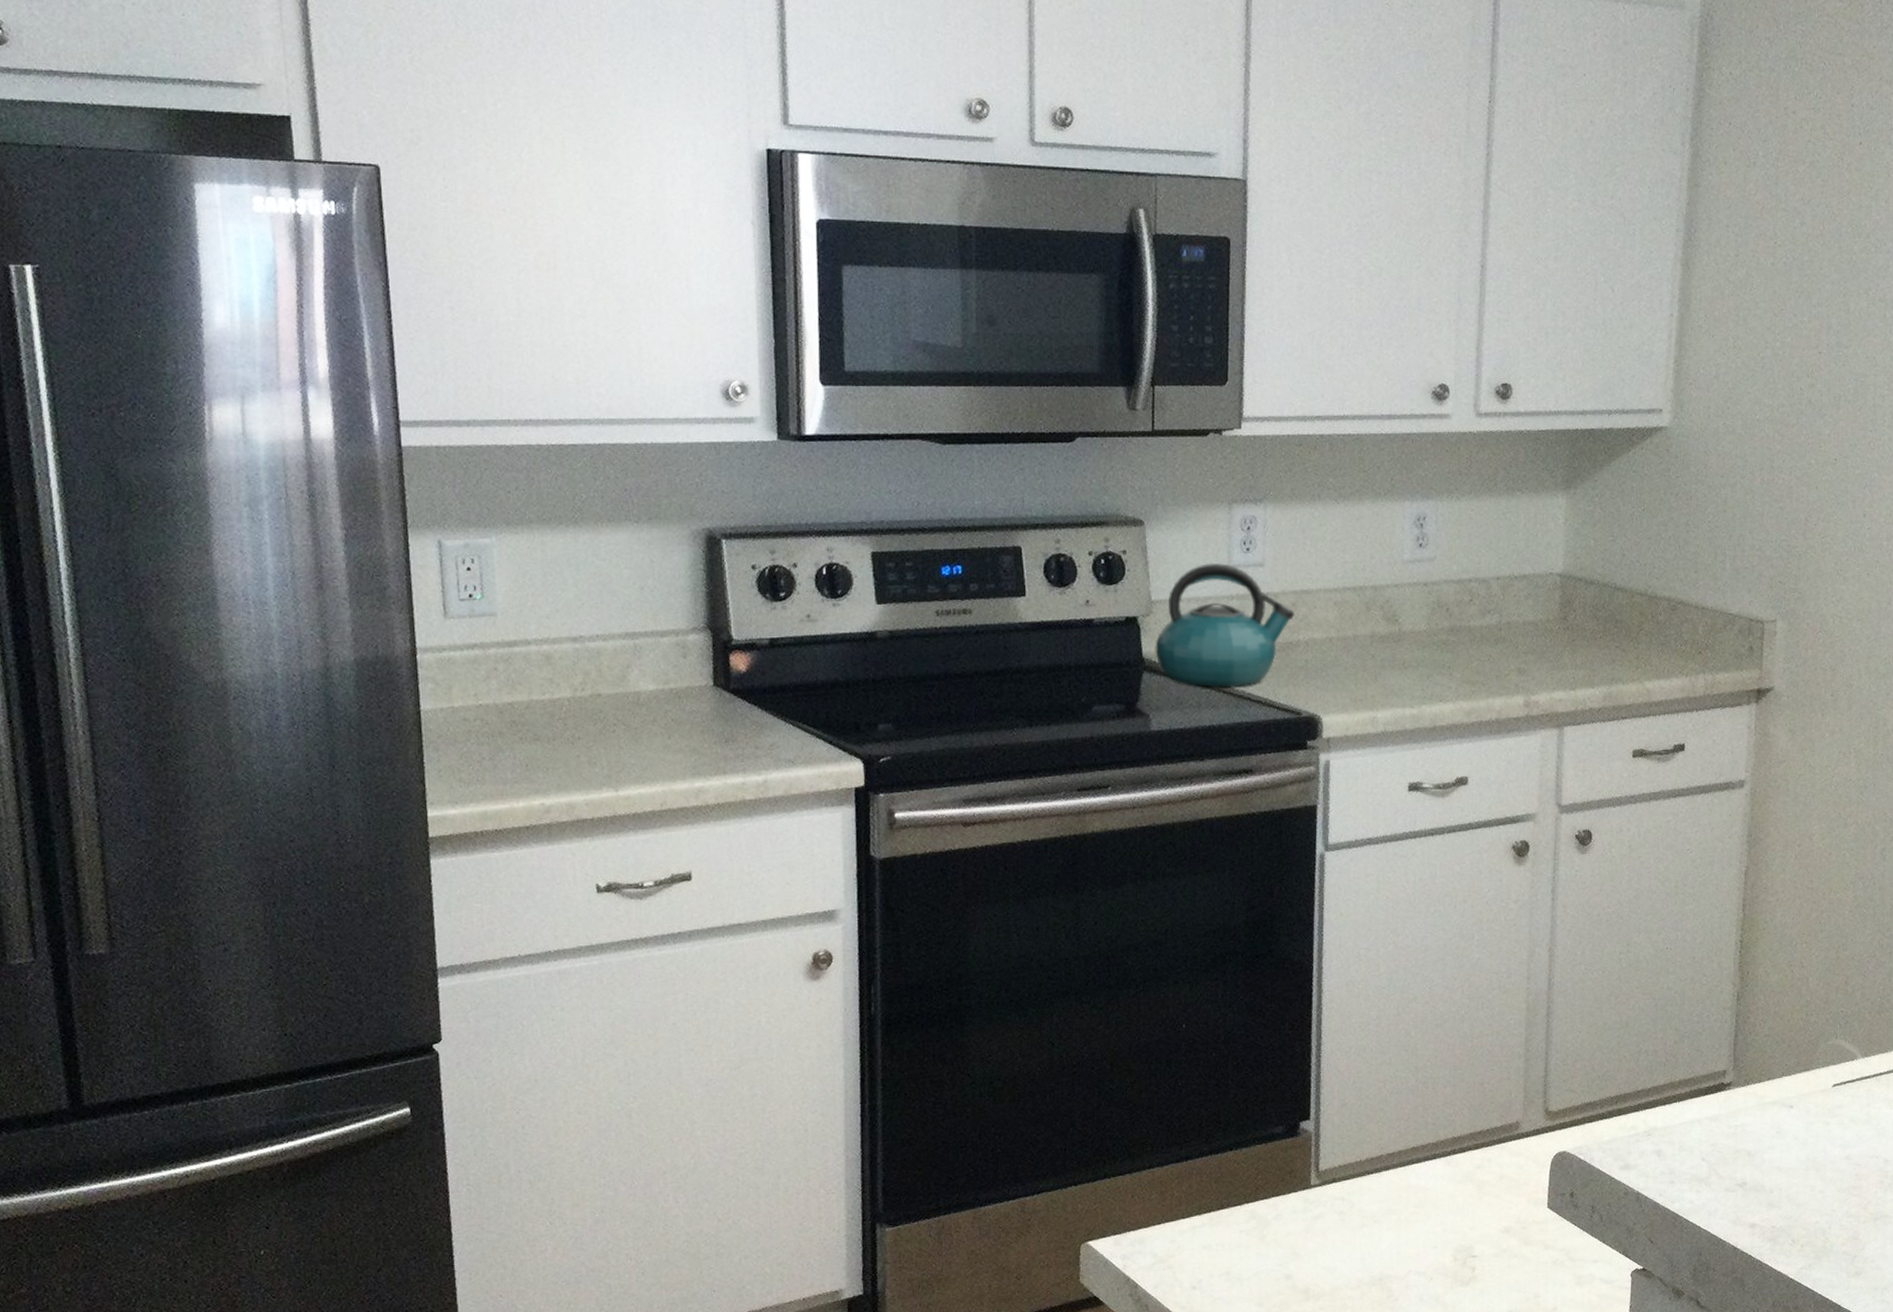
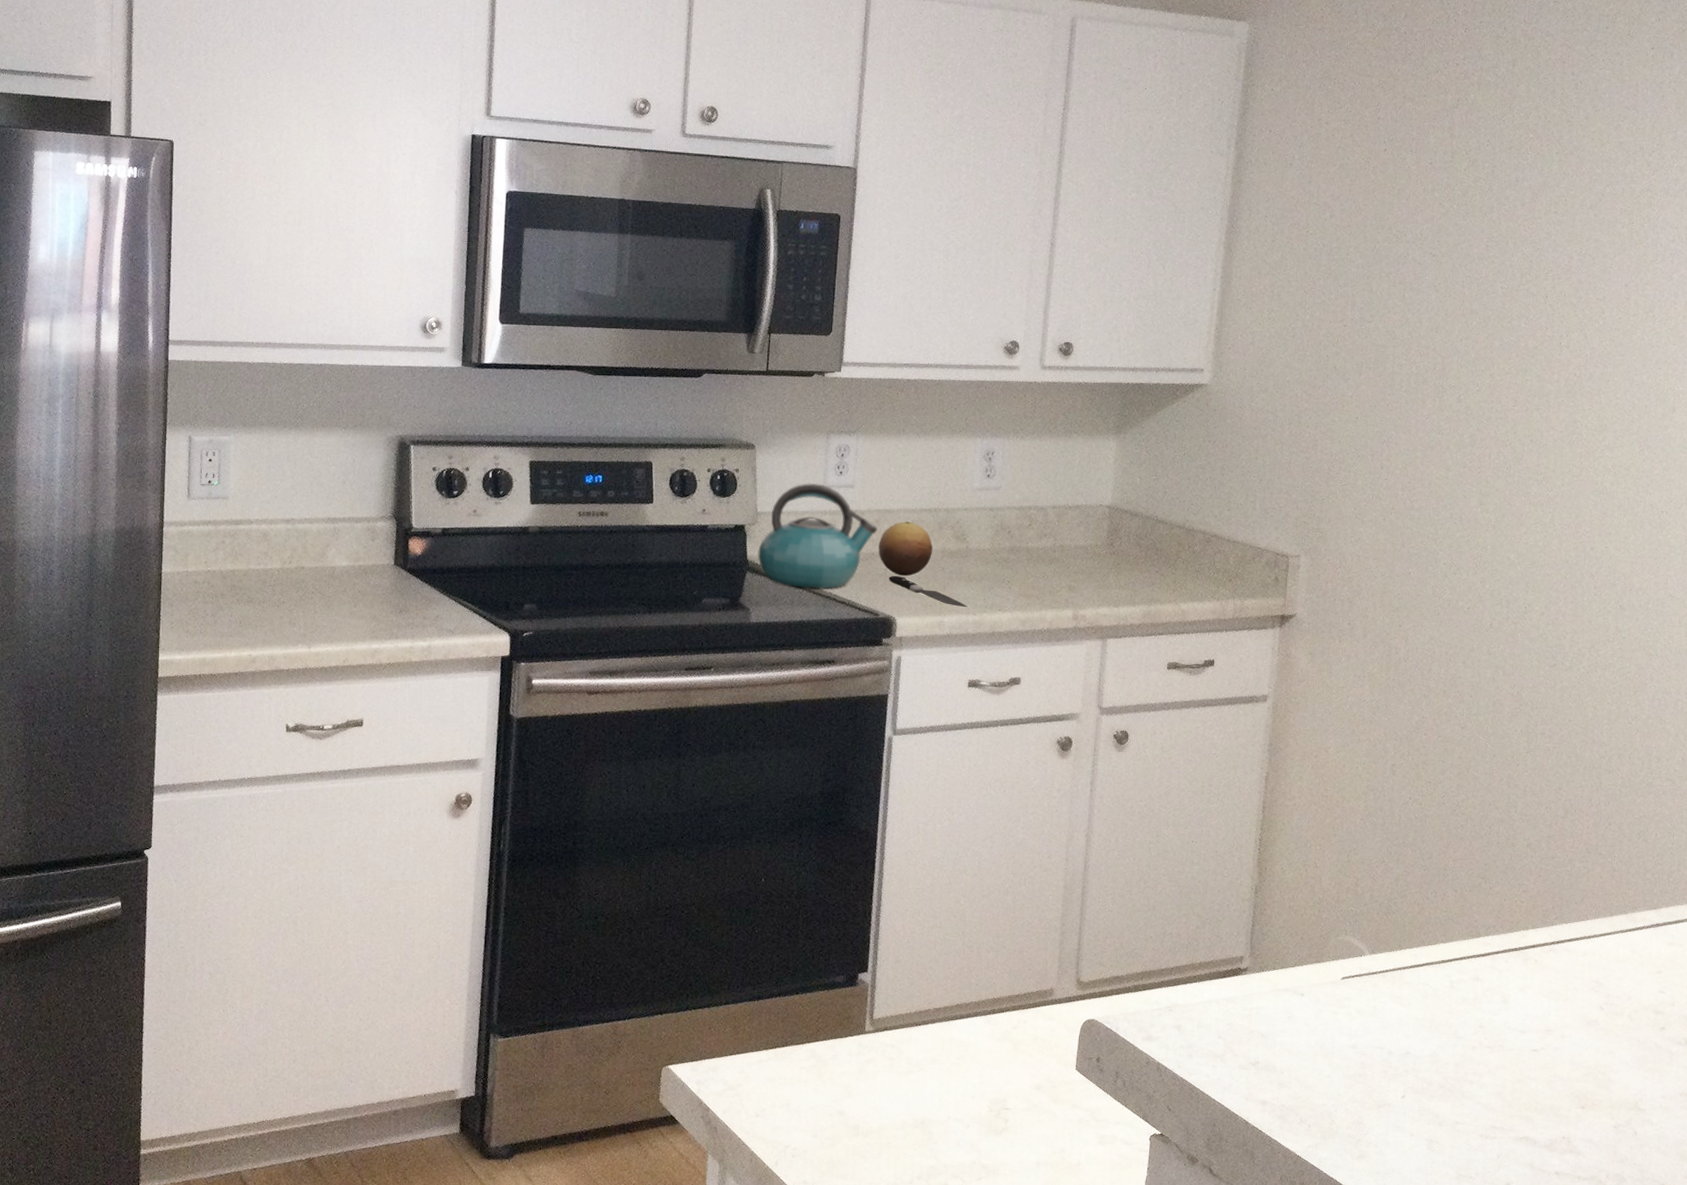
fruit: none [1296,603,1361,668] -> present [878,521,933,577]
kitchen knife: none [1310,668,1404,699] -> present [888,576,968,607]

